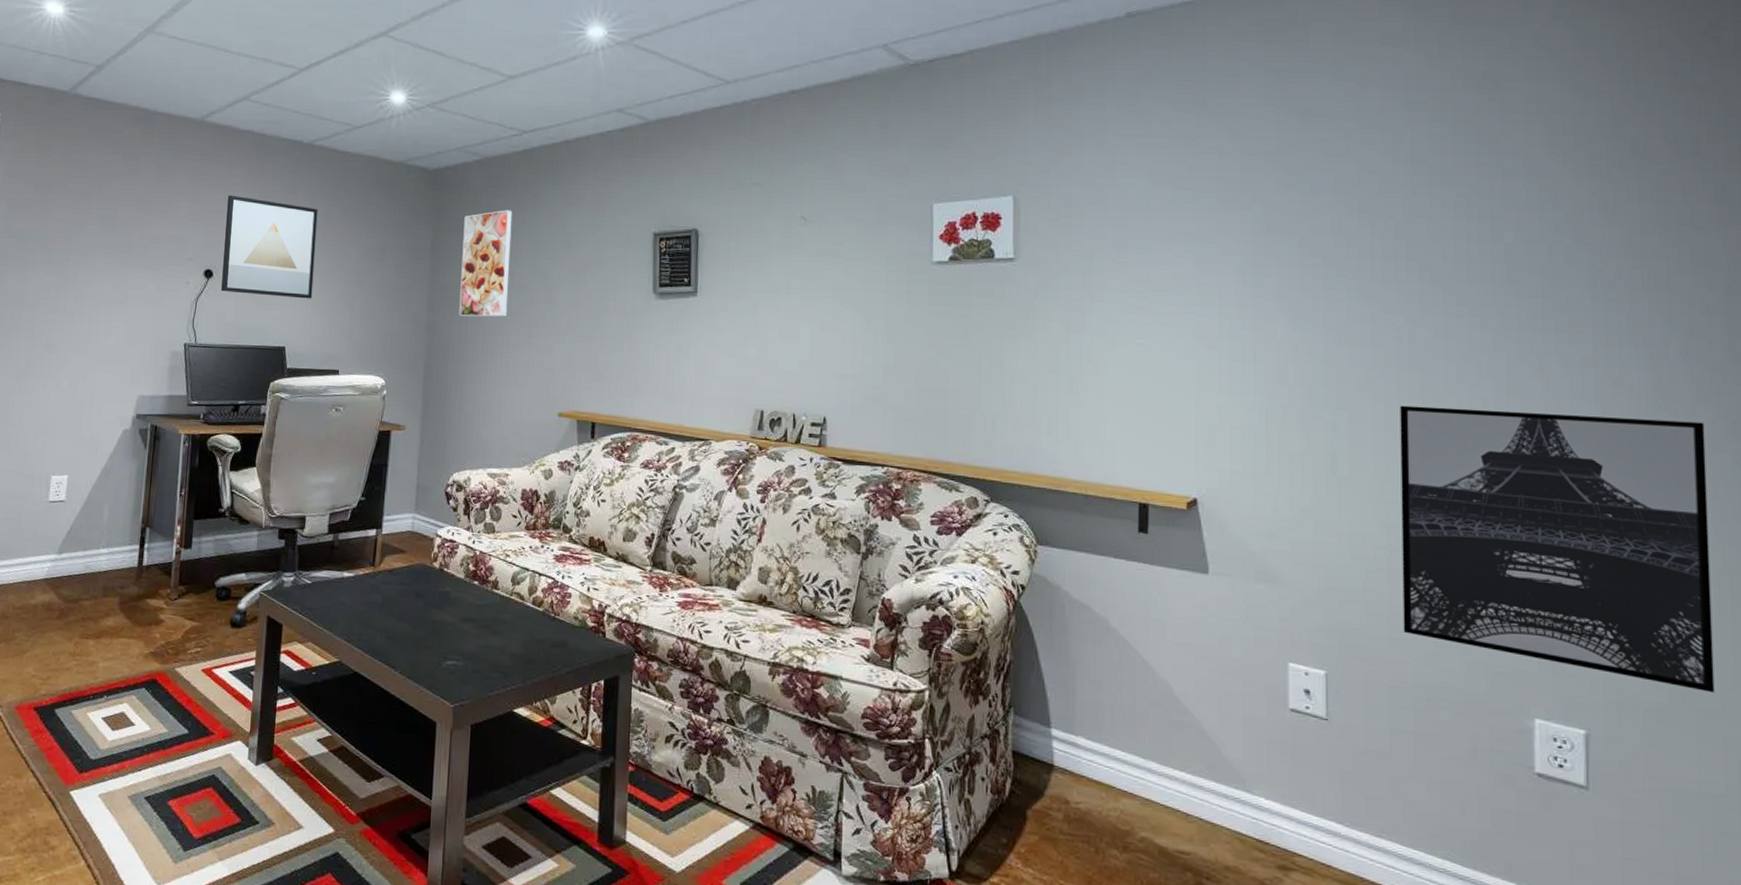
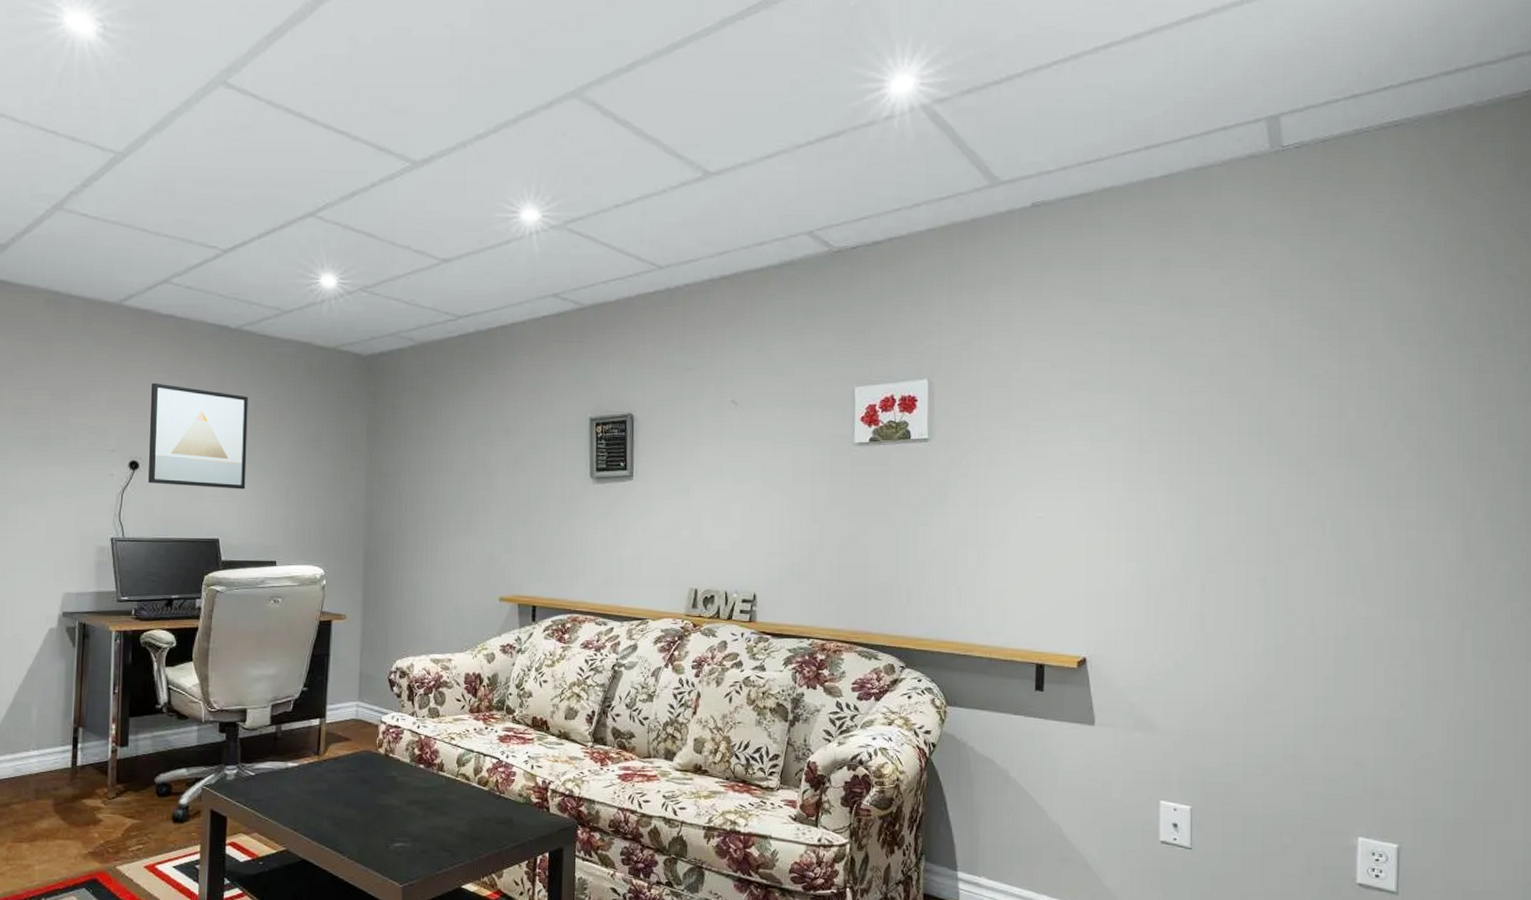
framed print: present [459,210,513,317] -> none [398,396,450,505]
wall art: present [1400,405,1715,694] -> none [1255,567,1501,807]

